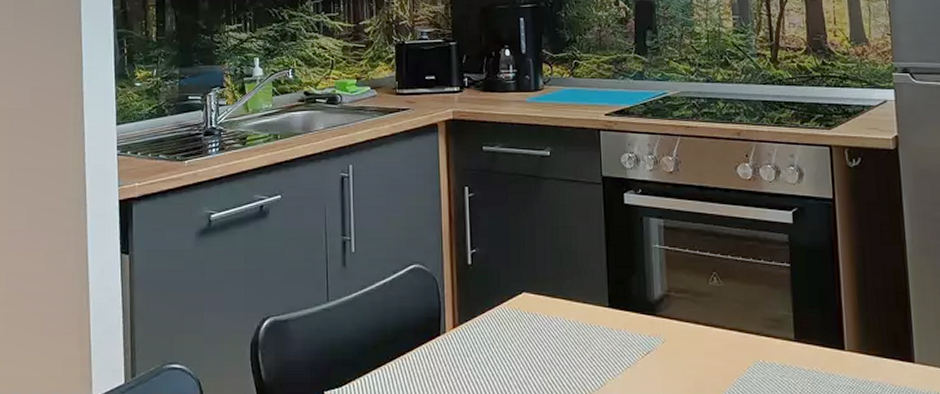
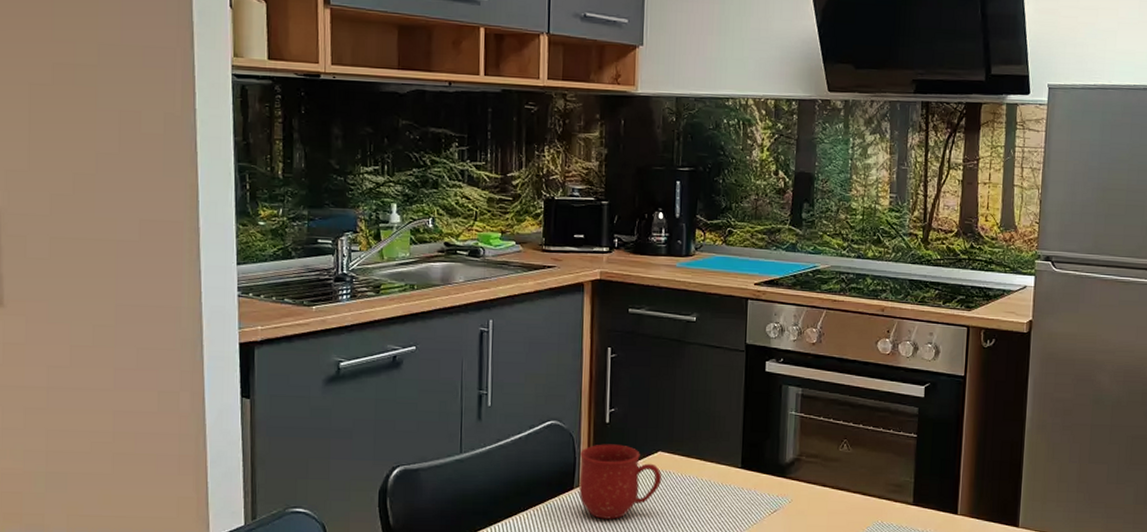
mug: none [445,286,529,367] -> present [579,444,662,519]

